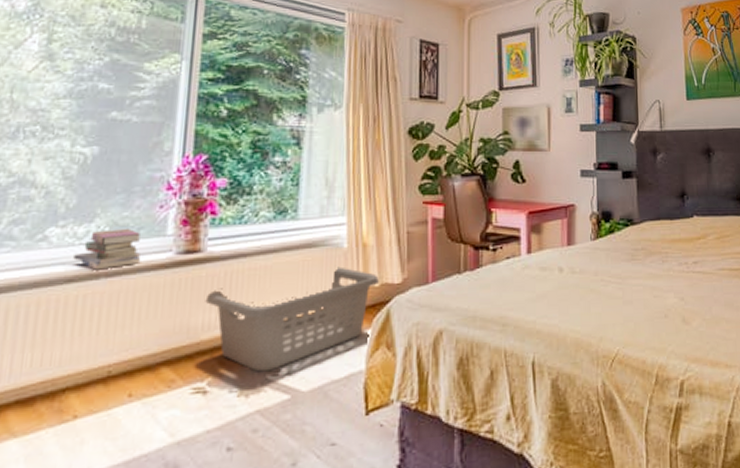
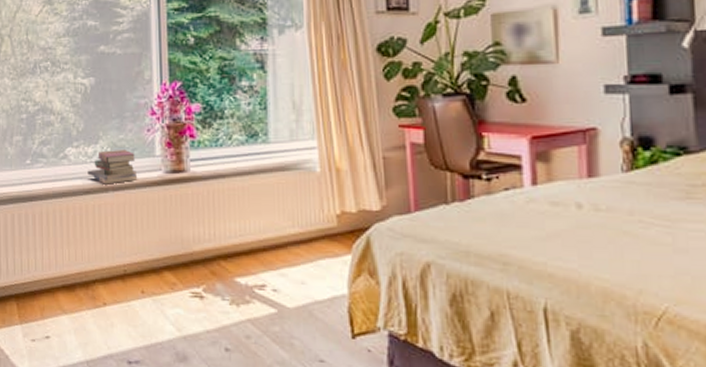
laundry basket: present [205,266,380,372] -> none [193,190,357,285]

